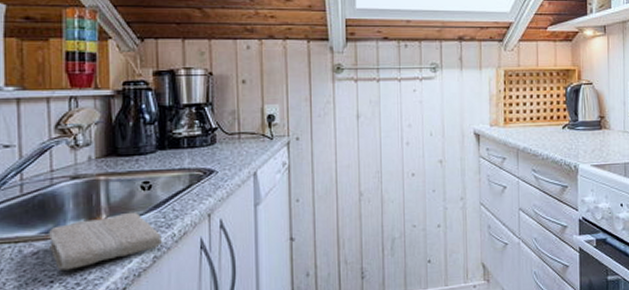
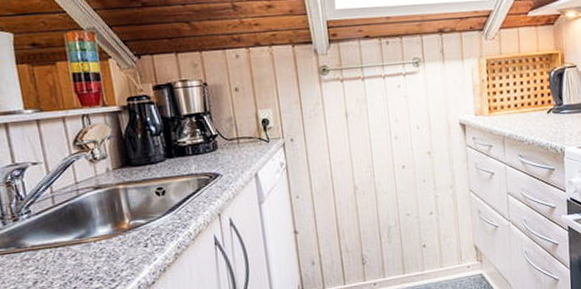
washcloth: present [48,212,163,270] -> none [81,215,182,269]

